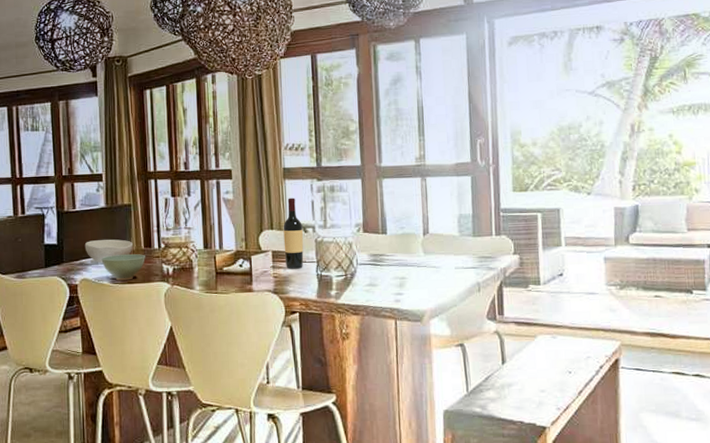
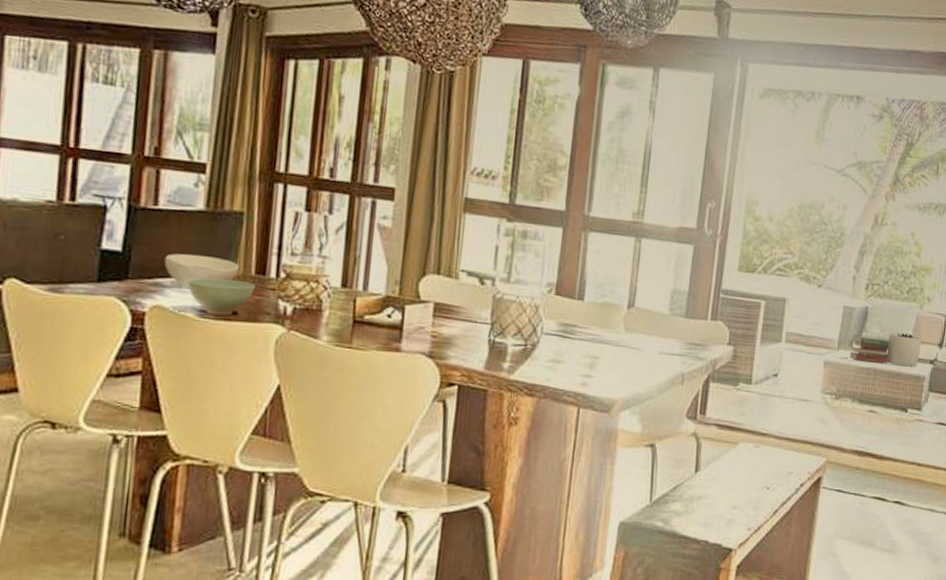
wine bottle: present [283,198,304,270] -> none [450,237,479,331]
books: none [627,231,666,254] -> present [849,335,891,364]
planter: none [663,224,697,254] -> present [887,333,922,367]

